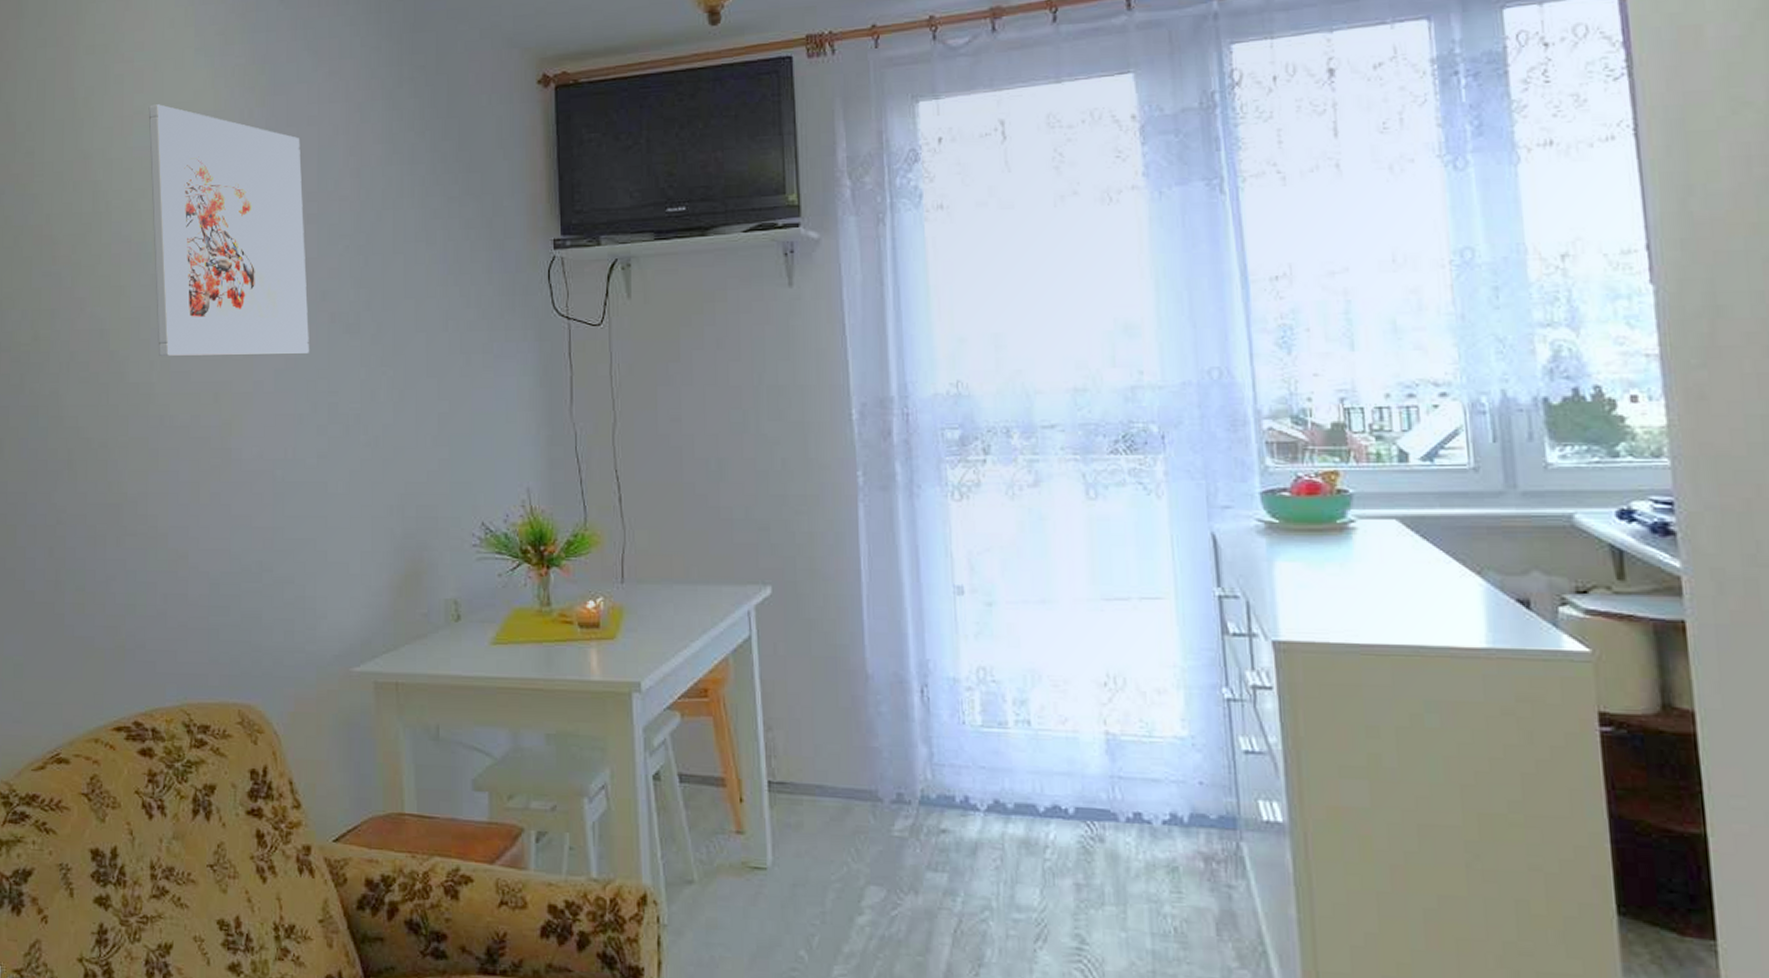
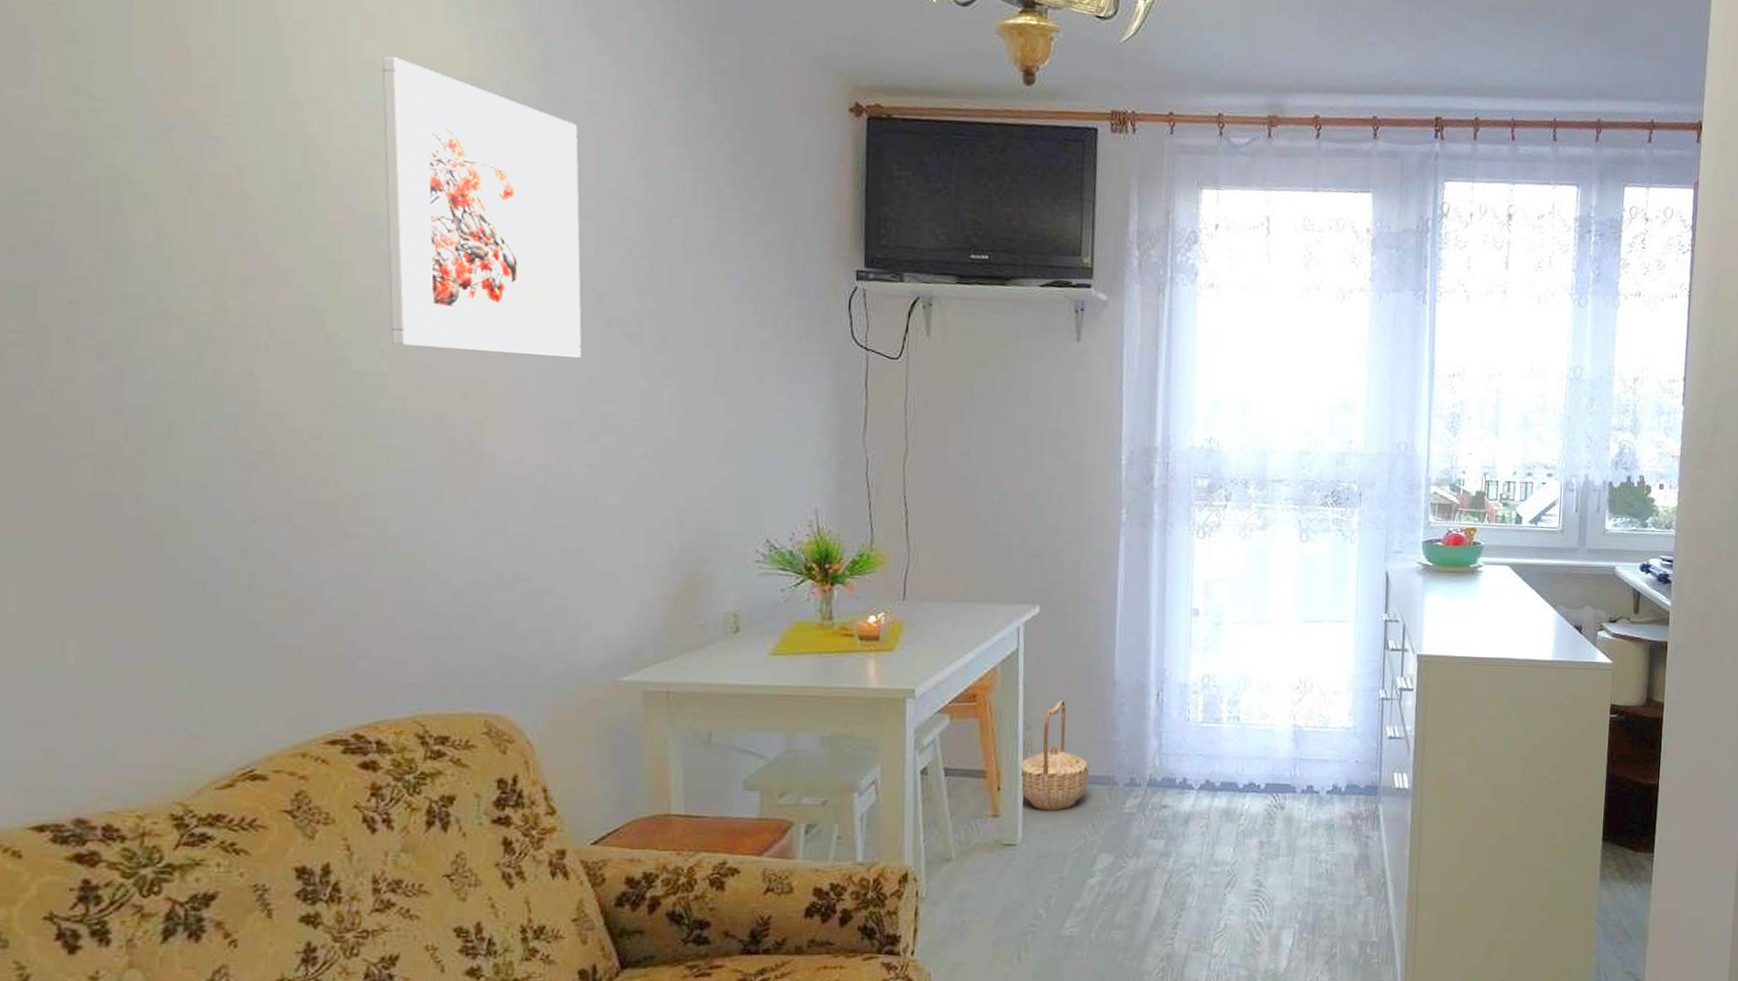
basket: none [763,696,847,830] -> present [1019,700,1090,811]

